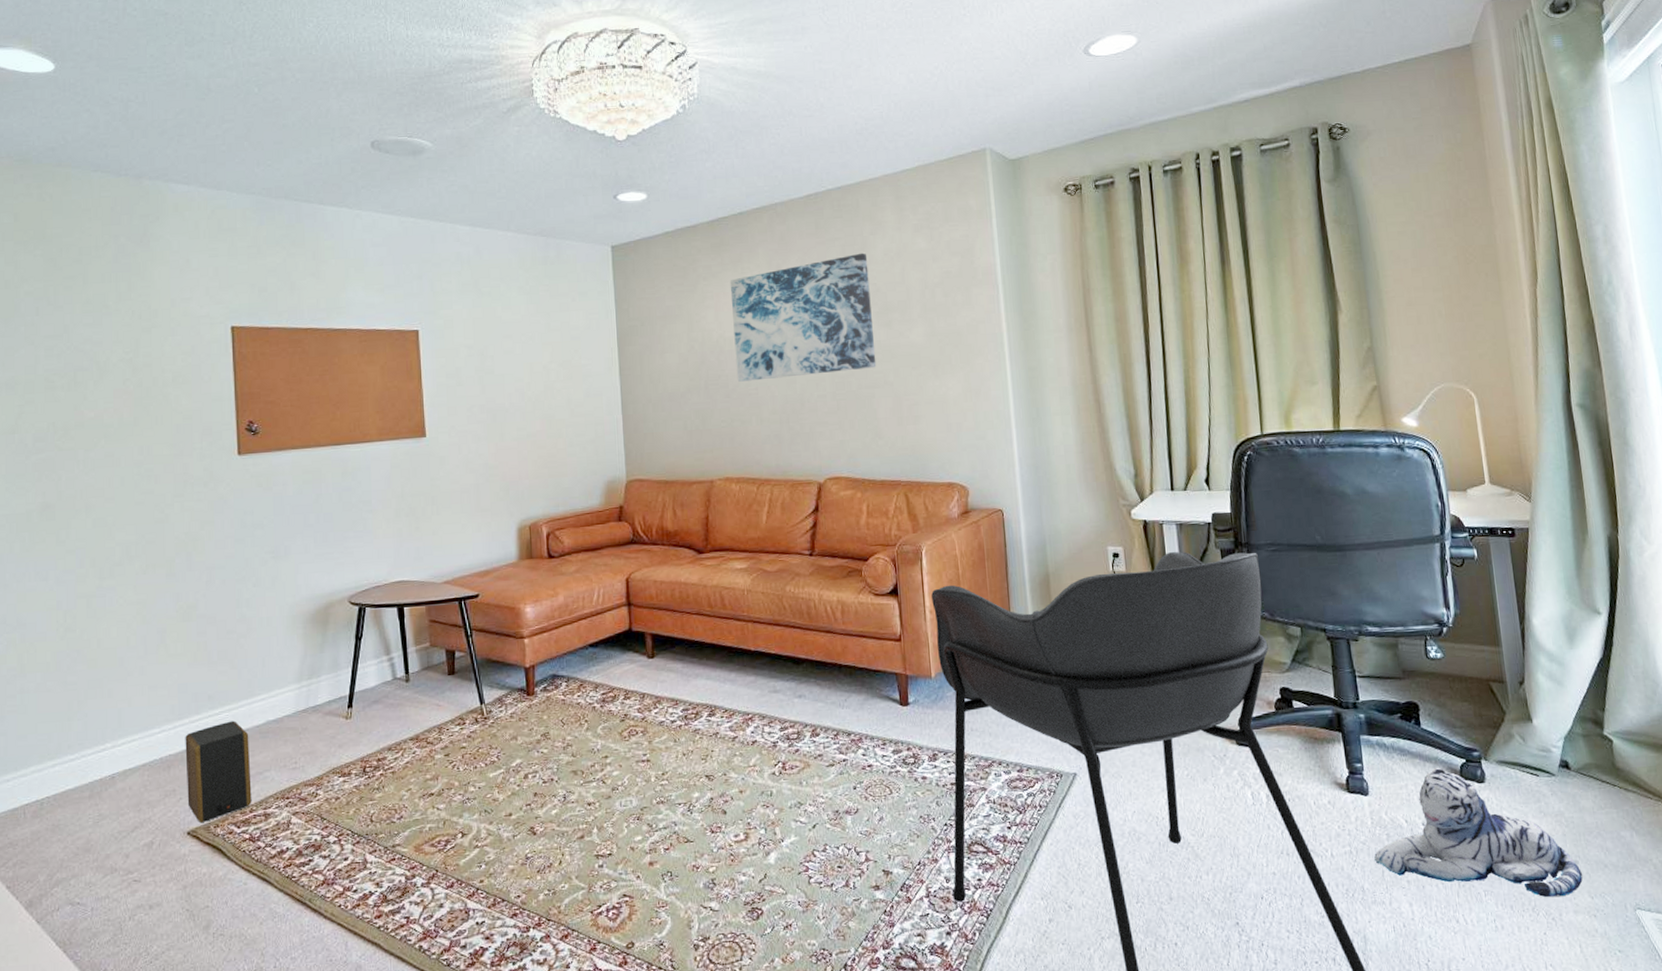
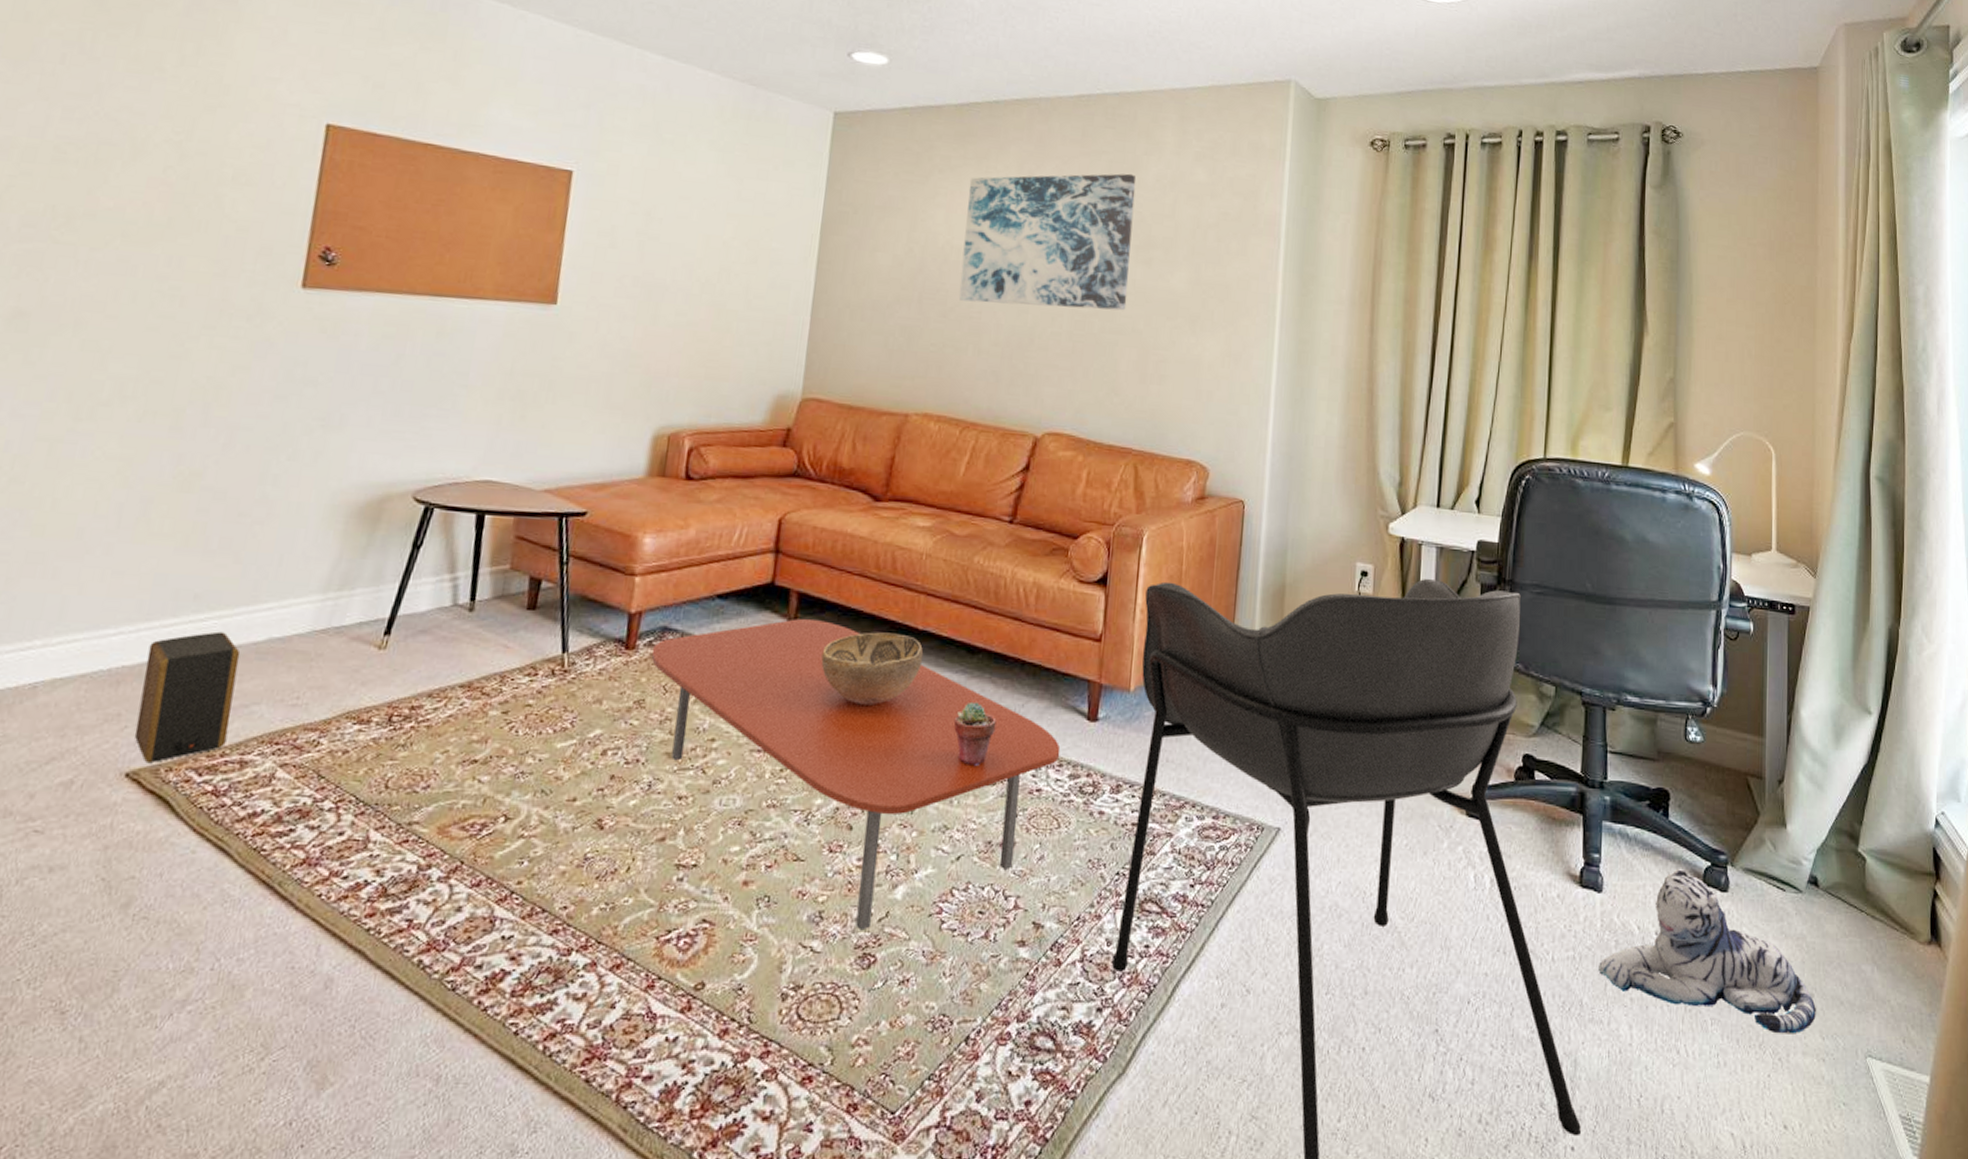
coffee table: none [547,653,883,891] -> present [651,619,1061,931]
decorative bowl: none [678,656,759,716] -> present [821,632,924,705]
potted succulent: none [792,702,827,753] -> present [953,701,997,766]

